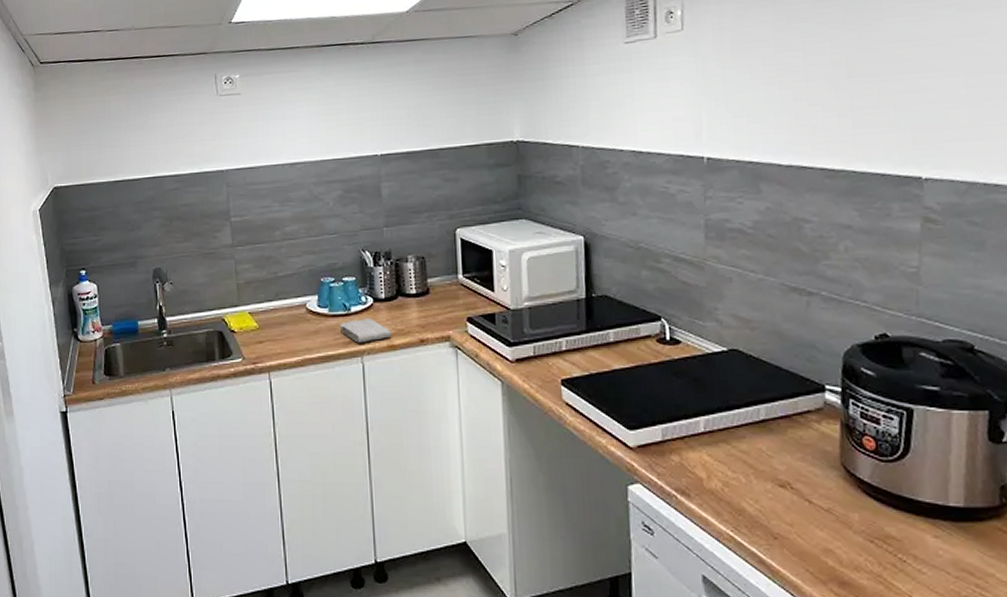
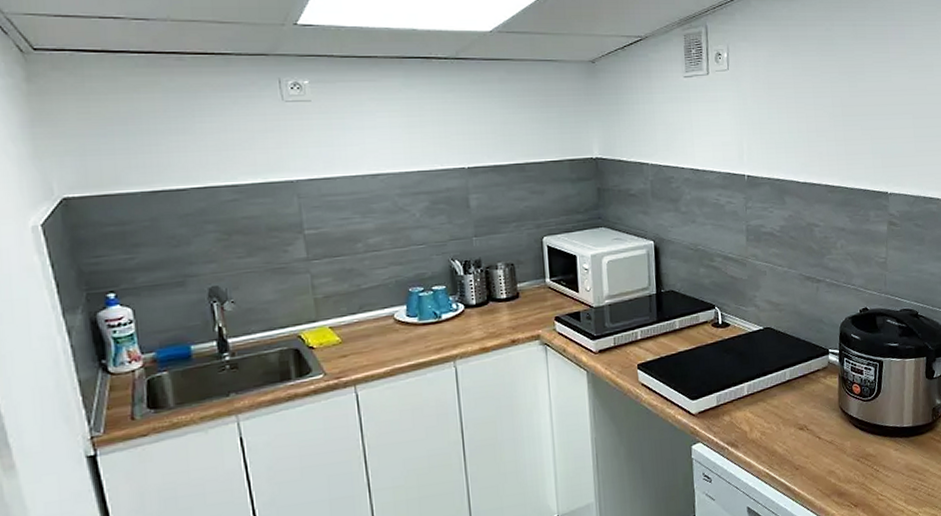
washcloth: present [339,319,392,343] -> none [430,324,484,348]

